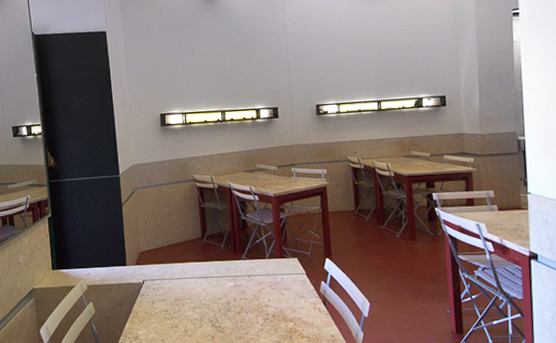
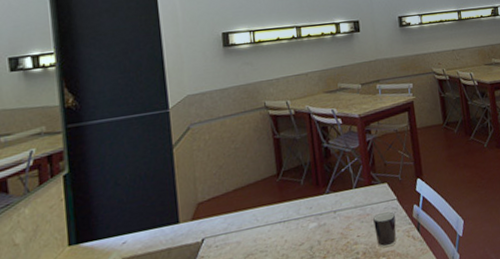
mug: none [283,284,304,315] -> present [373,212,397,248]

